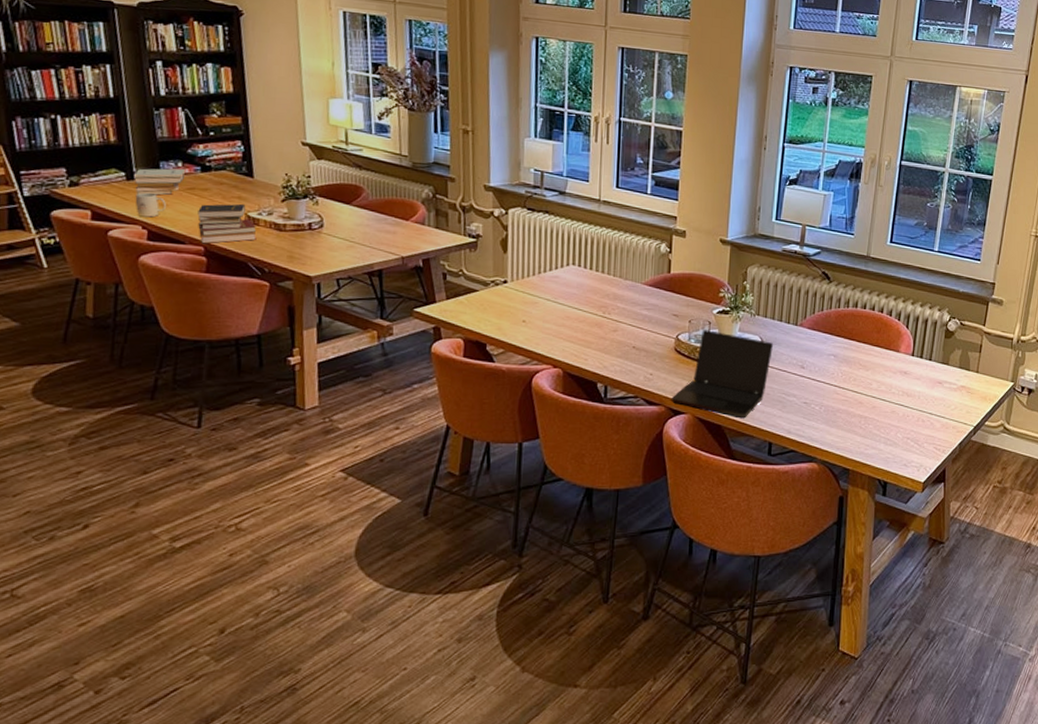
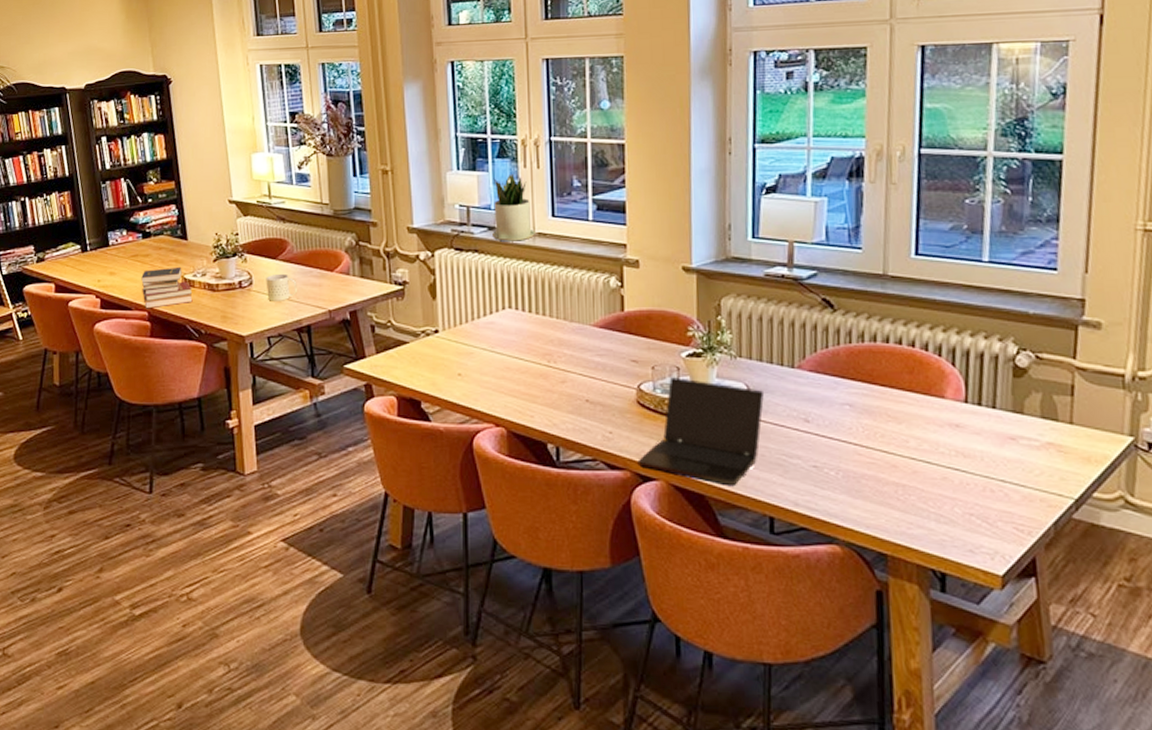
books: present [134,168,186,196] -> none [87,236,130,266]
mug: present [134,192,167,218] -> none [89,262,116,286]
mug: none [337,218,371,245] -> present [266,273,297,301]
planter: none [563,146,601,207] -> present [492,173,535,242]

